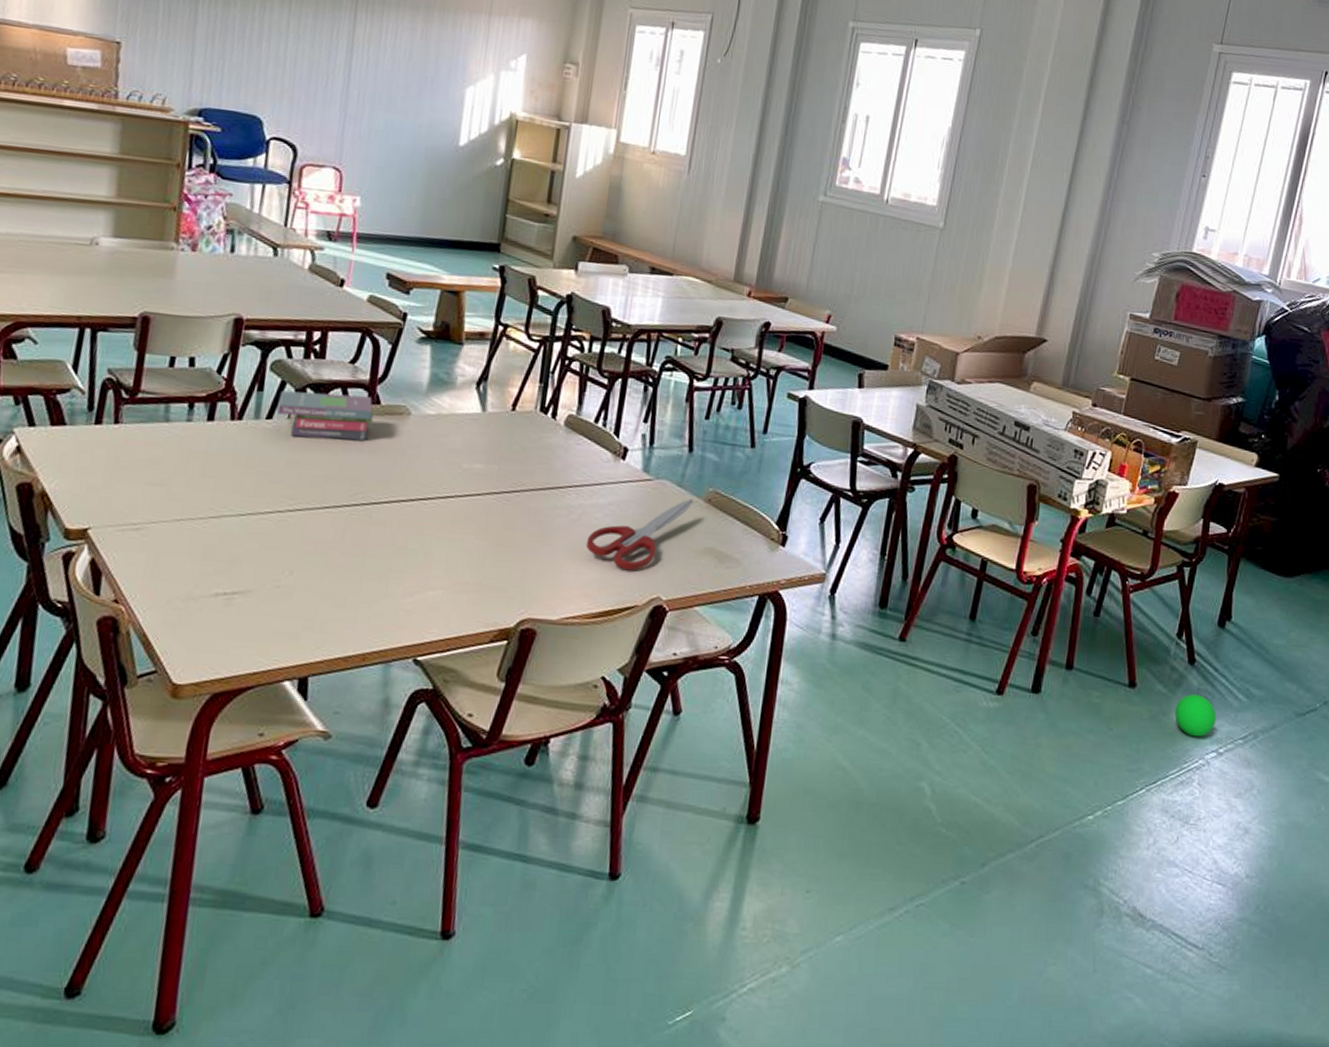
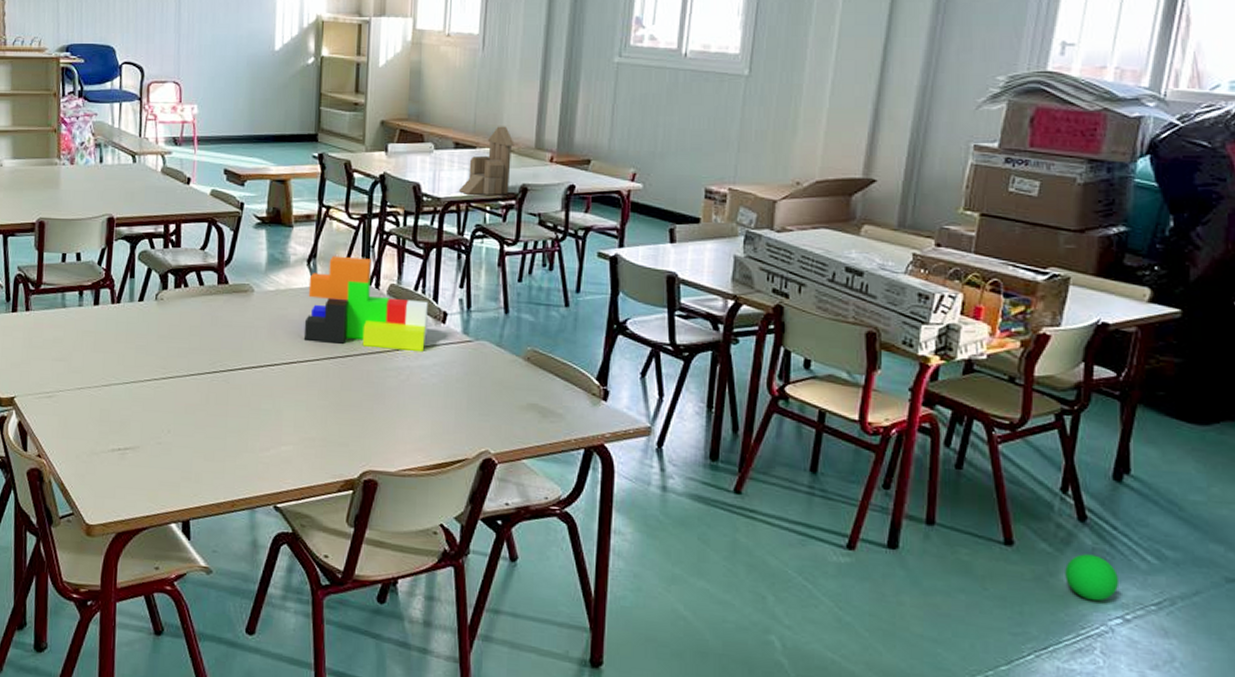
books: present [276,390,374,441] -> none [146,276,224,317]
toy blocks: none [464,379,608,490] -> present [303,255,428,353]
scissors: present [586,499,695,571] -> none [416,358,514,427]
toy blocks: none [650,254,713,327] -> present [458,126,514,195]

